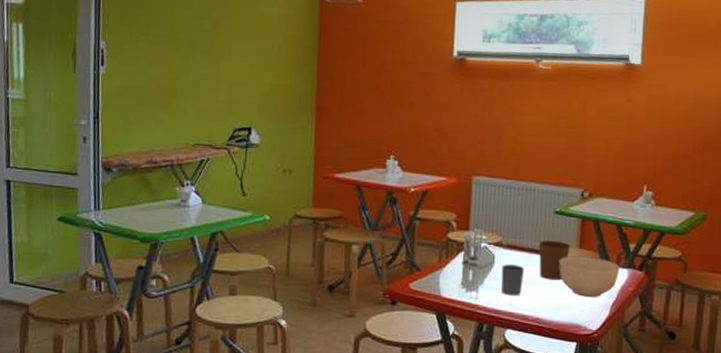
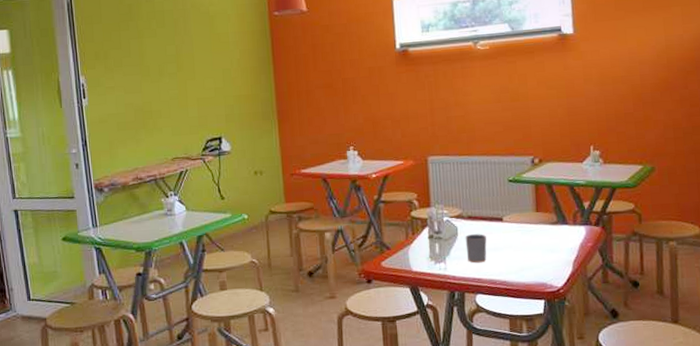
dixie cup: present [538,240,570,281] -> none [497,207,528,245]
bowl: present [559,256,620,297] -> none [518,218,577,257]

